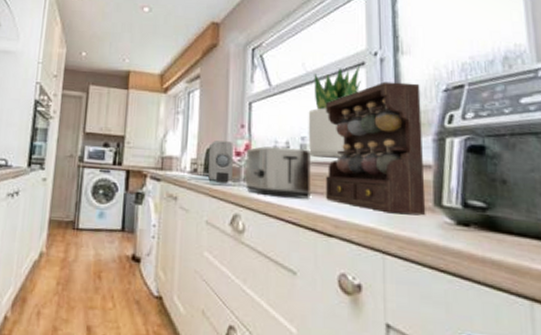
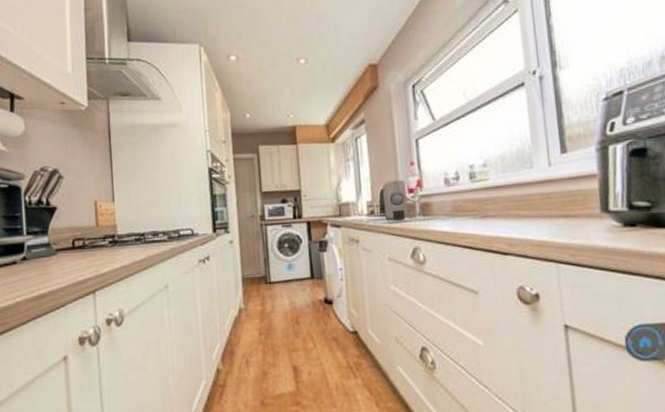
toaster: present [246,146,312,199] -> none [419,176,485,225]
planter: present [308,64,361,159] -> none [473,85,522,183]
spice rack: present [325,81,426,216] -> none [489,96,594,225]

